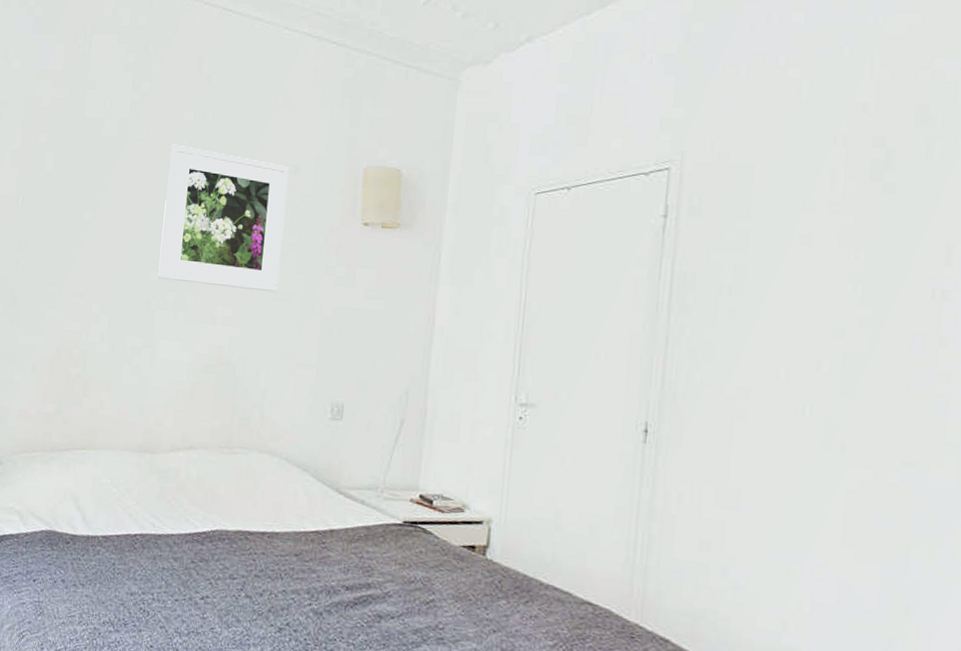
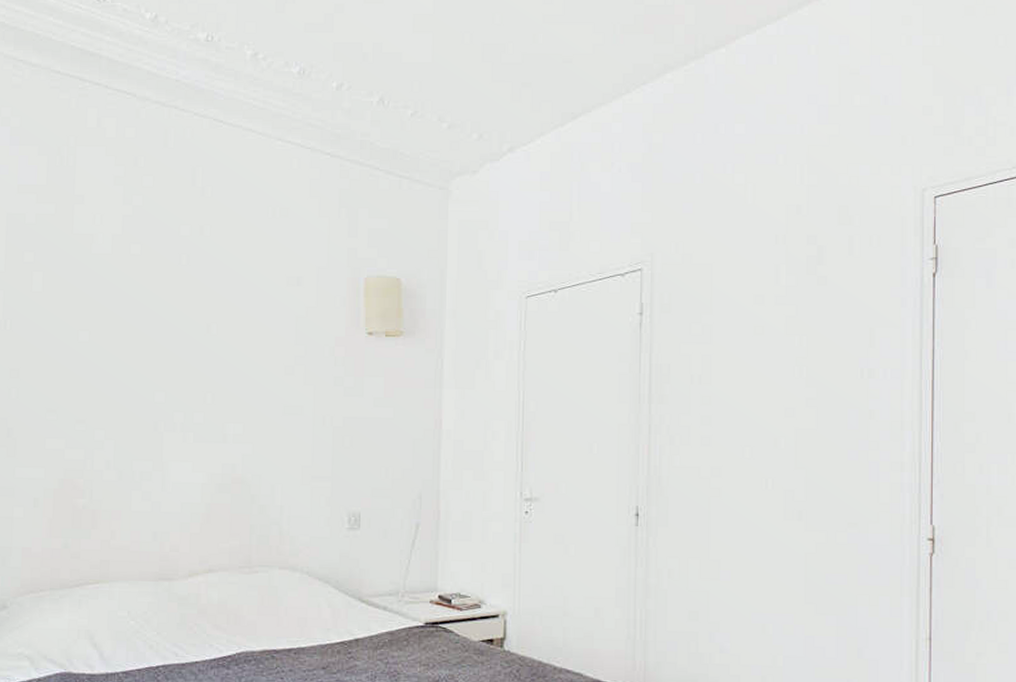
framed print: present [158,144,289,293] -> none [163,259,291,406]

